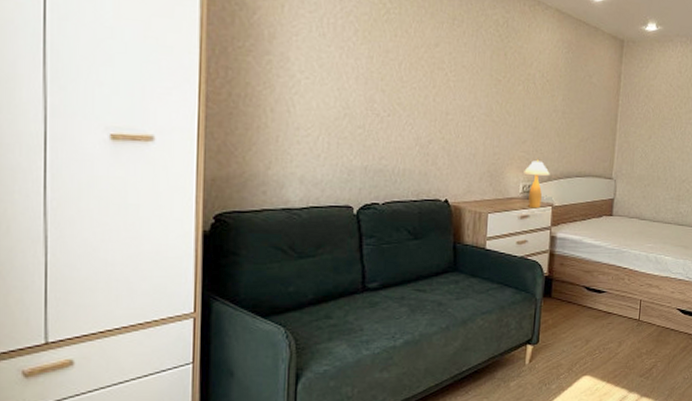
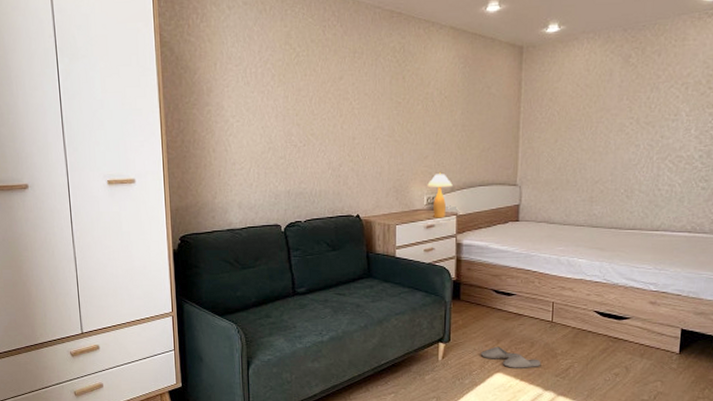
slippers: none [568,347,628,370] -> present [480,346,542,368]

